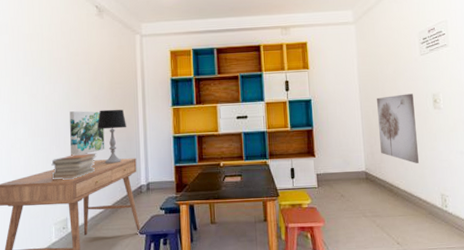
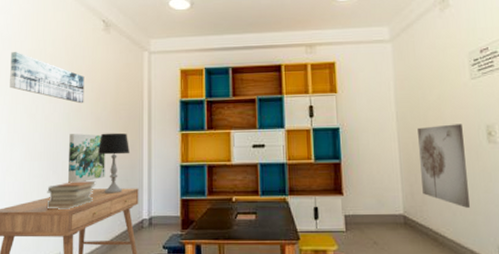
wall art: none [9,36,82,84] -> present [10,52,85,104]

